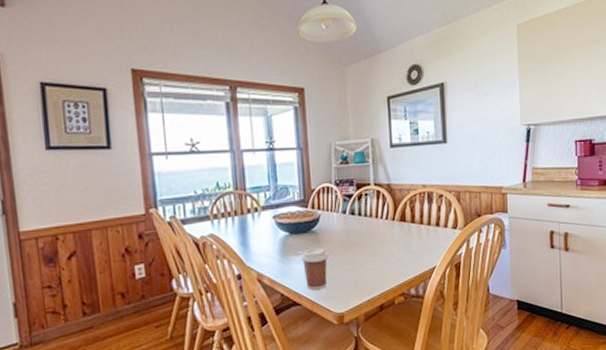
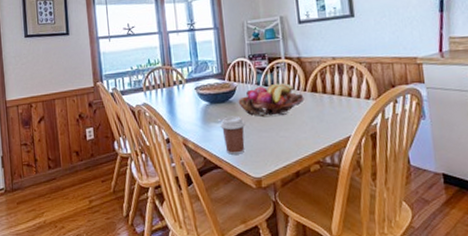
fruit basket: none [321,211,392,248] -> present [238,82,305,117]

